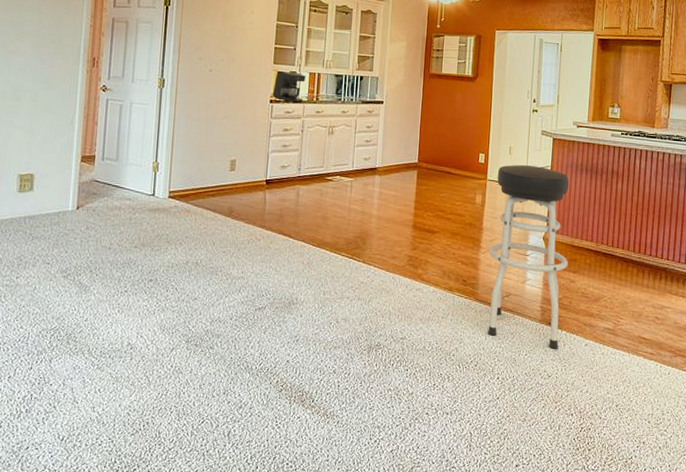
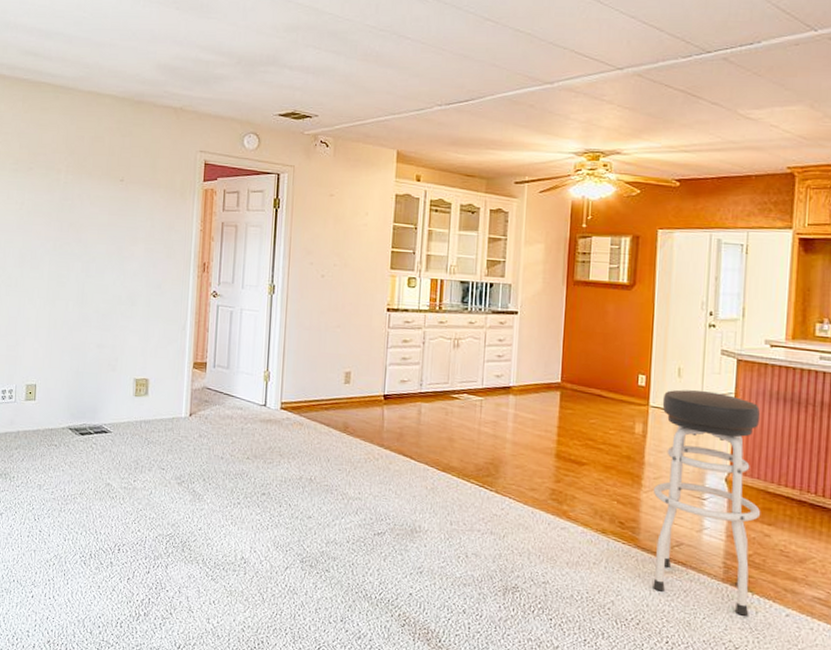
coffee maker: present [272,71,306,103] -> none [389,277,427,312]

